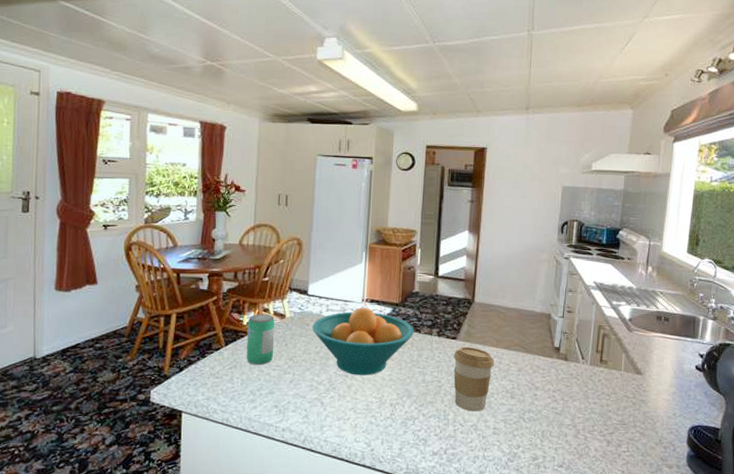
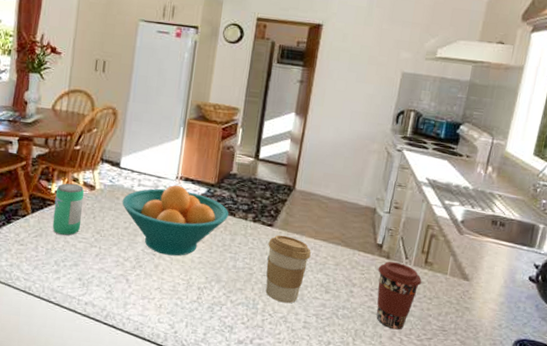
coffee cup: none [558,362,599,428] -> present [376,261,422,330]

